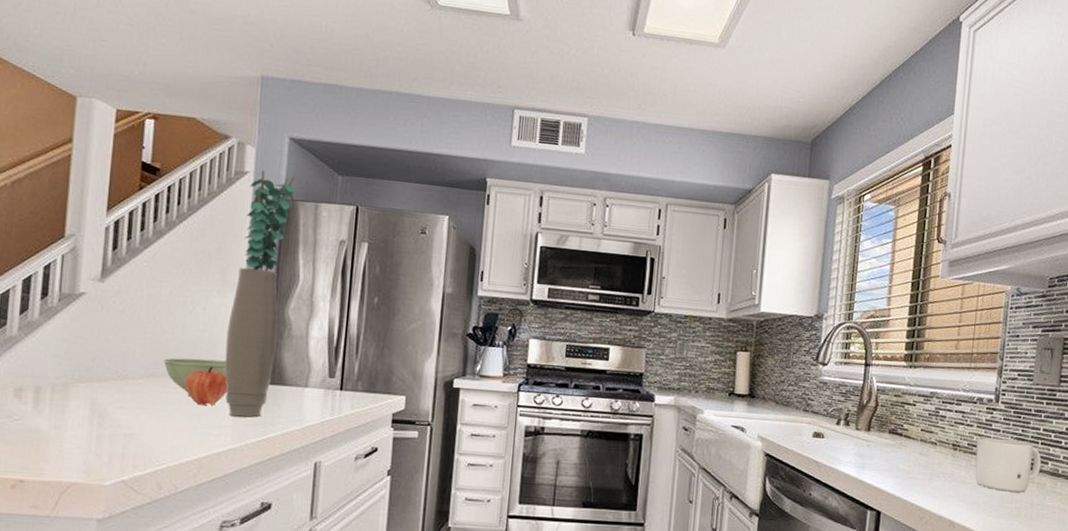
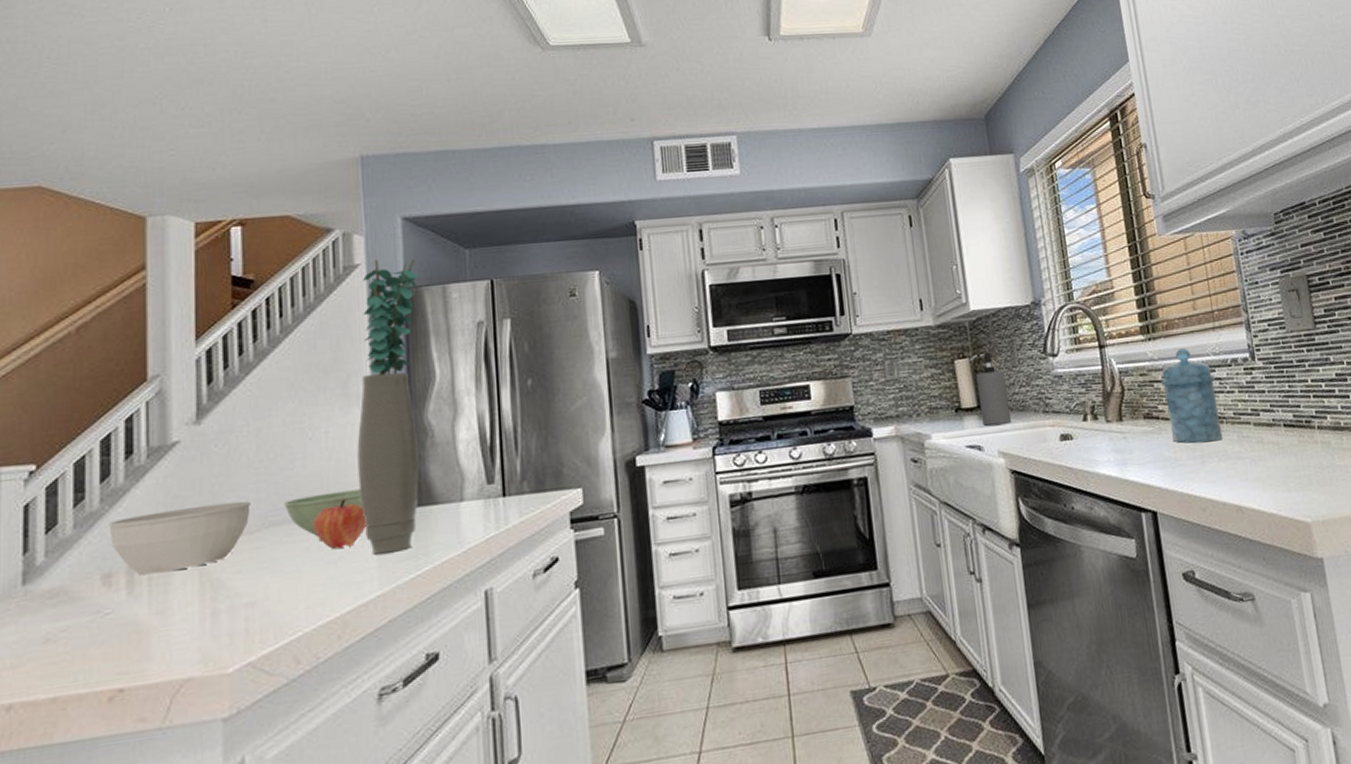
bowl: none [23,346,137,397] -> present [109,501,251,575]
soap dispenser: none [750,350,778,414] -> present [969,352,1012,426]
canister: none [910,380,959,464] -> present [1160,348,1223,444]
mug: present [975,437,1042,493] -> none [1241,398,1320,460]

